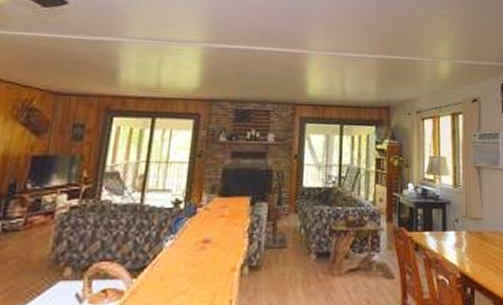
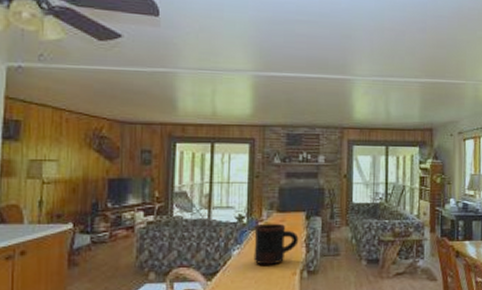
mug: none [188,209,241,259] -> present [253,223,299,265]

